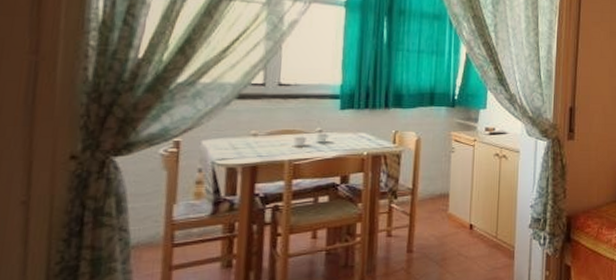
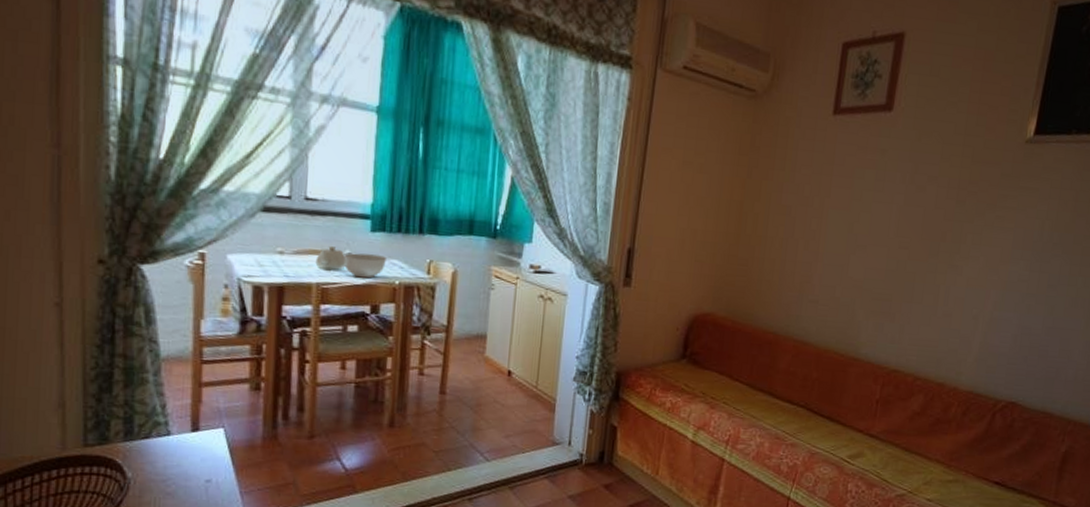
teapot: none [288,126,317,147] -> present [315,246,346,270]
bowl: none [315,130,355,152] -> present [343,253,386,279]

